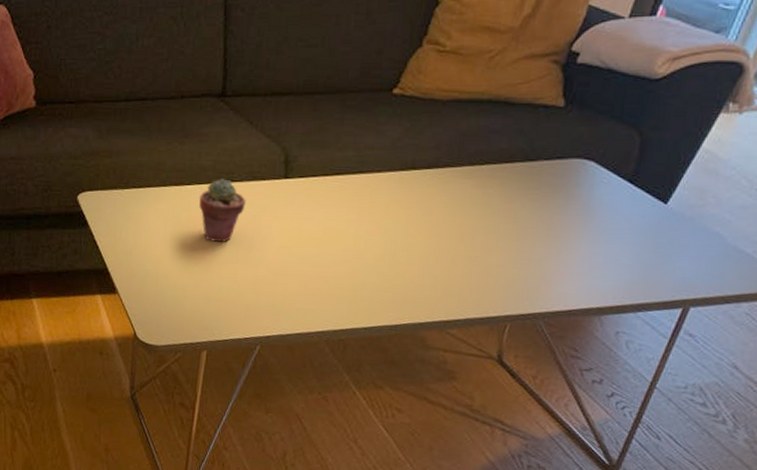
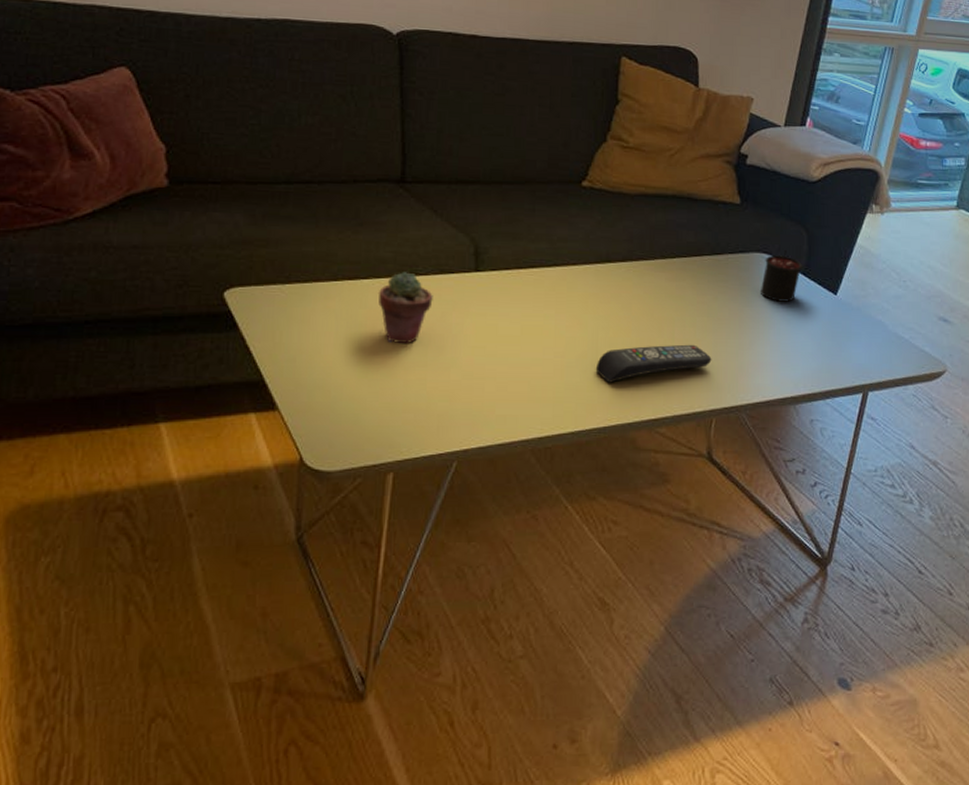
remote control: none [391,251,513,285] -> present [595,344,712,383]
candle: none [575,156,631,211] -> present [760,250,803,302]

